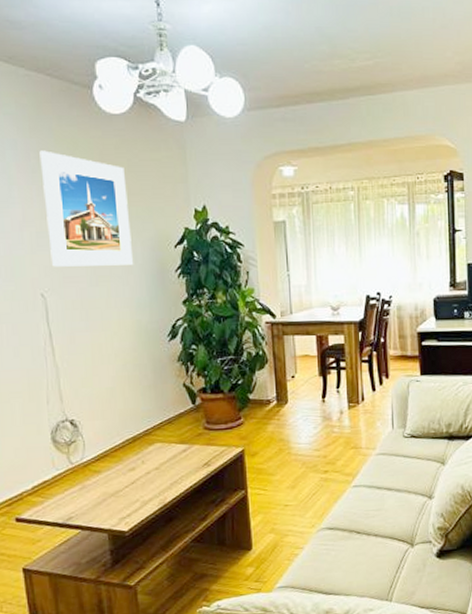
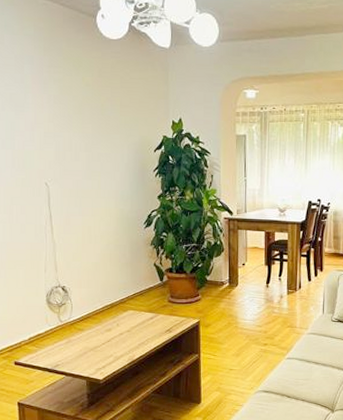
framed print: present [39,150,134,267] -> none [51,66,121,165]

